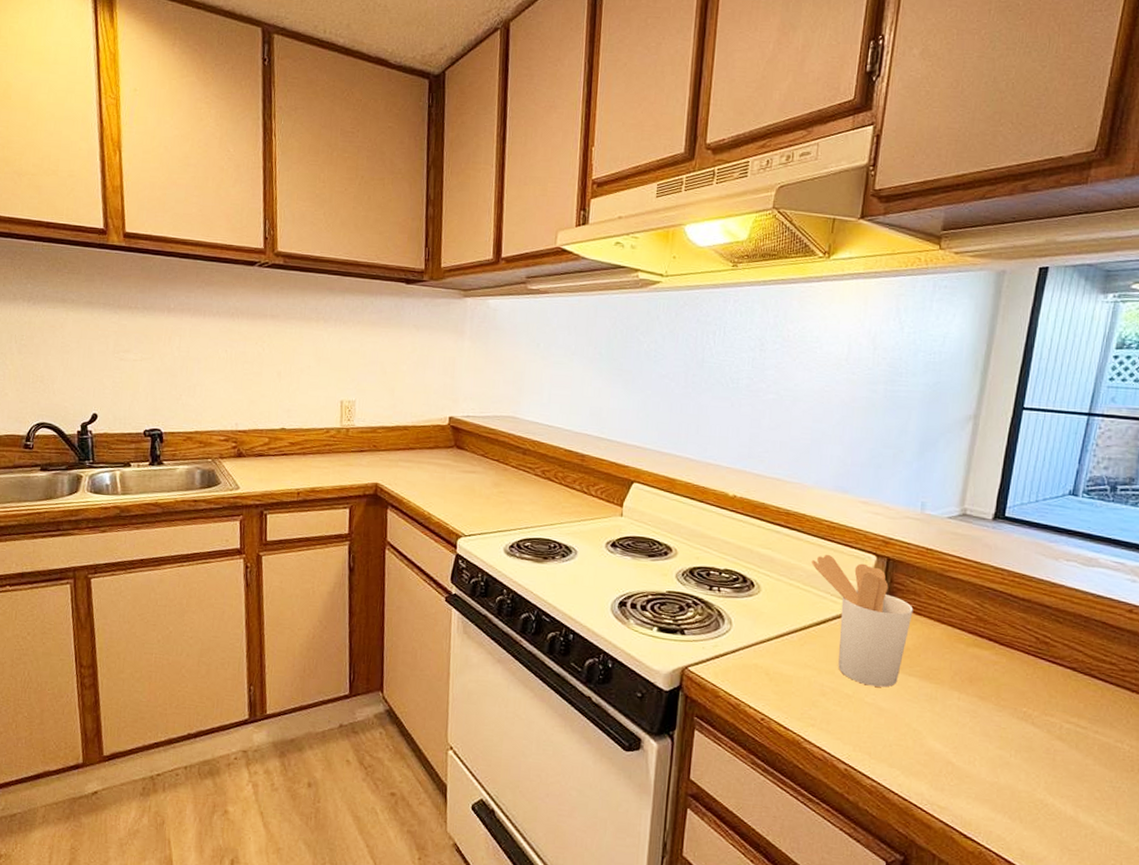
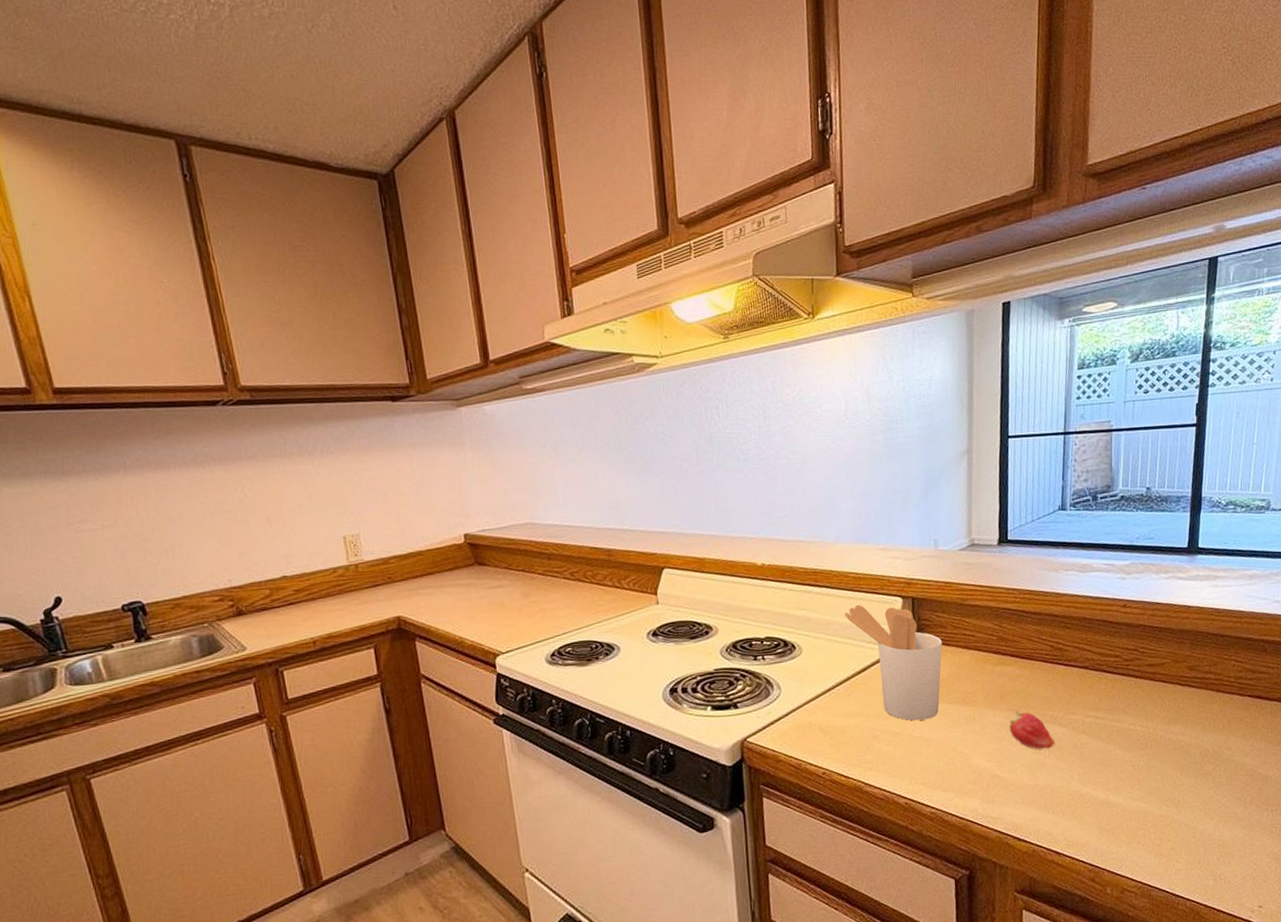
fruit: none [973,697,1024,748] -> present [1009,709,1055,750]

